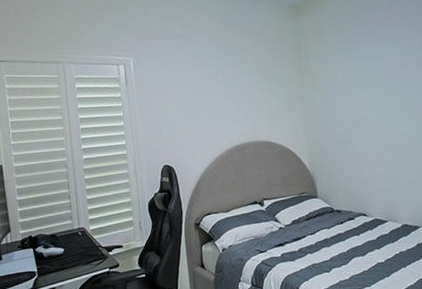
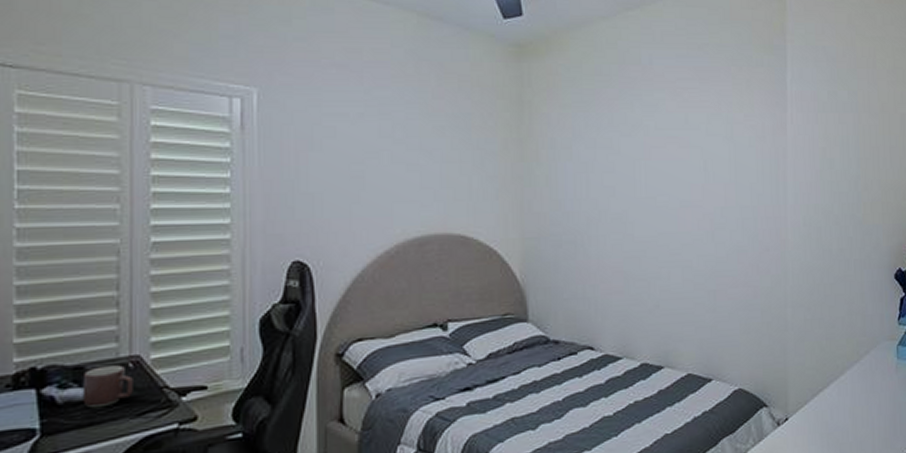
mug: none [56,234,83,260] -> present [82,365,133,409]

